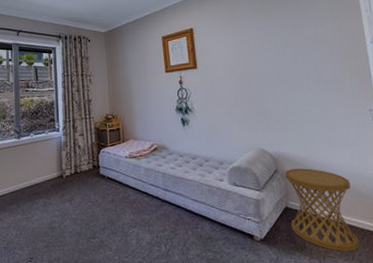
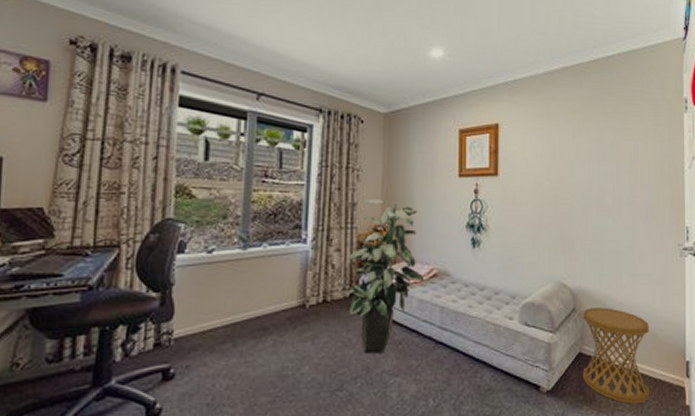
indoor plant: none [90,96,148,211] -> present [346,199,425,354]

